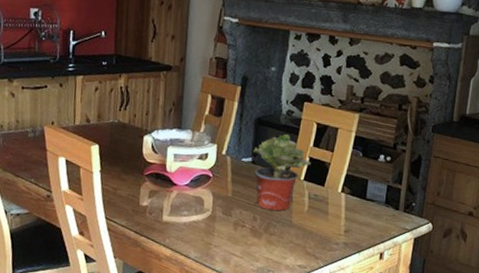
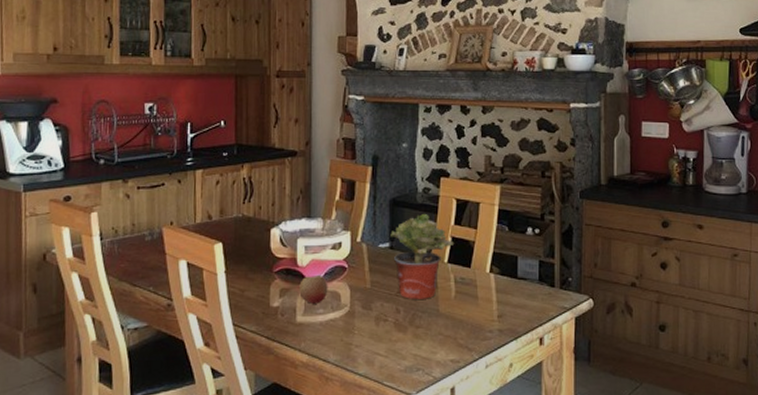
fruit: none [167,181,194,206] -> present [299,274,328,304]

